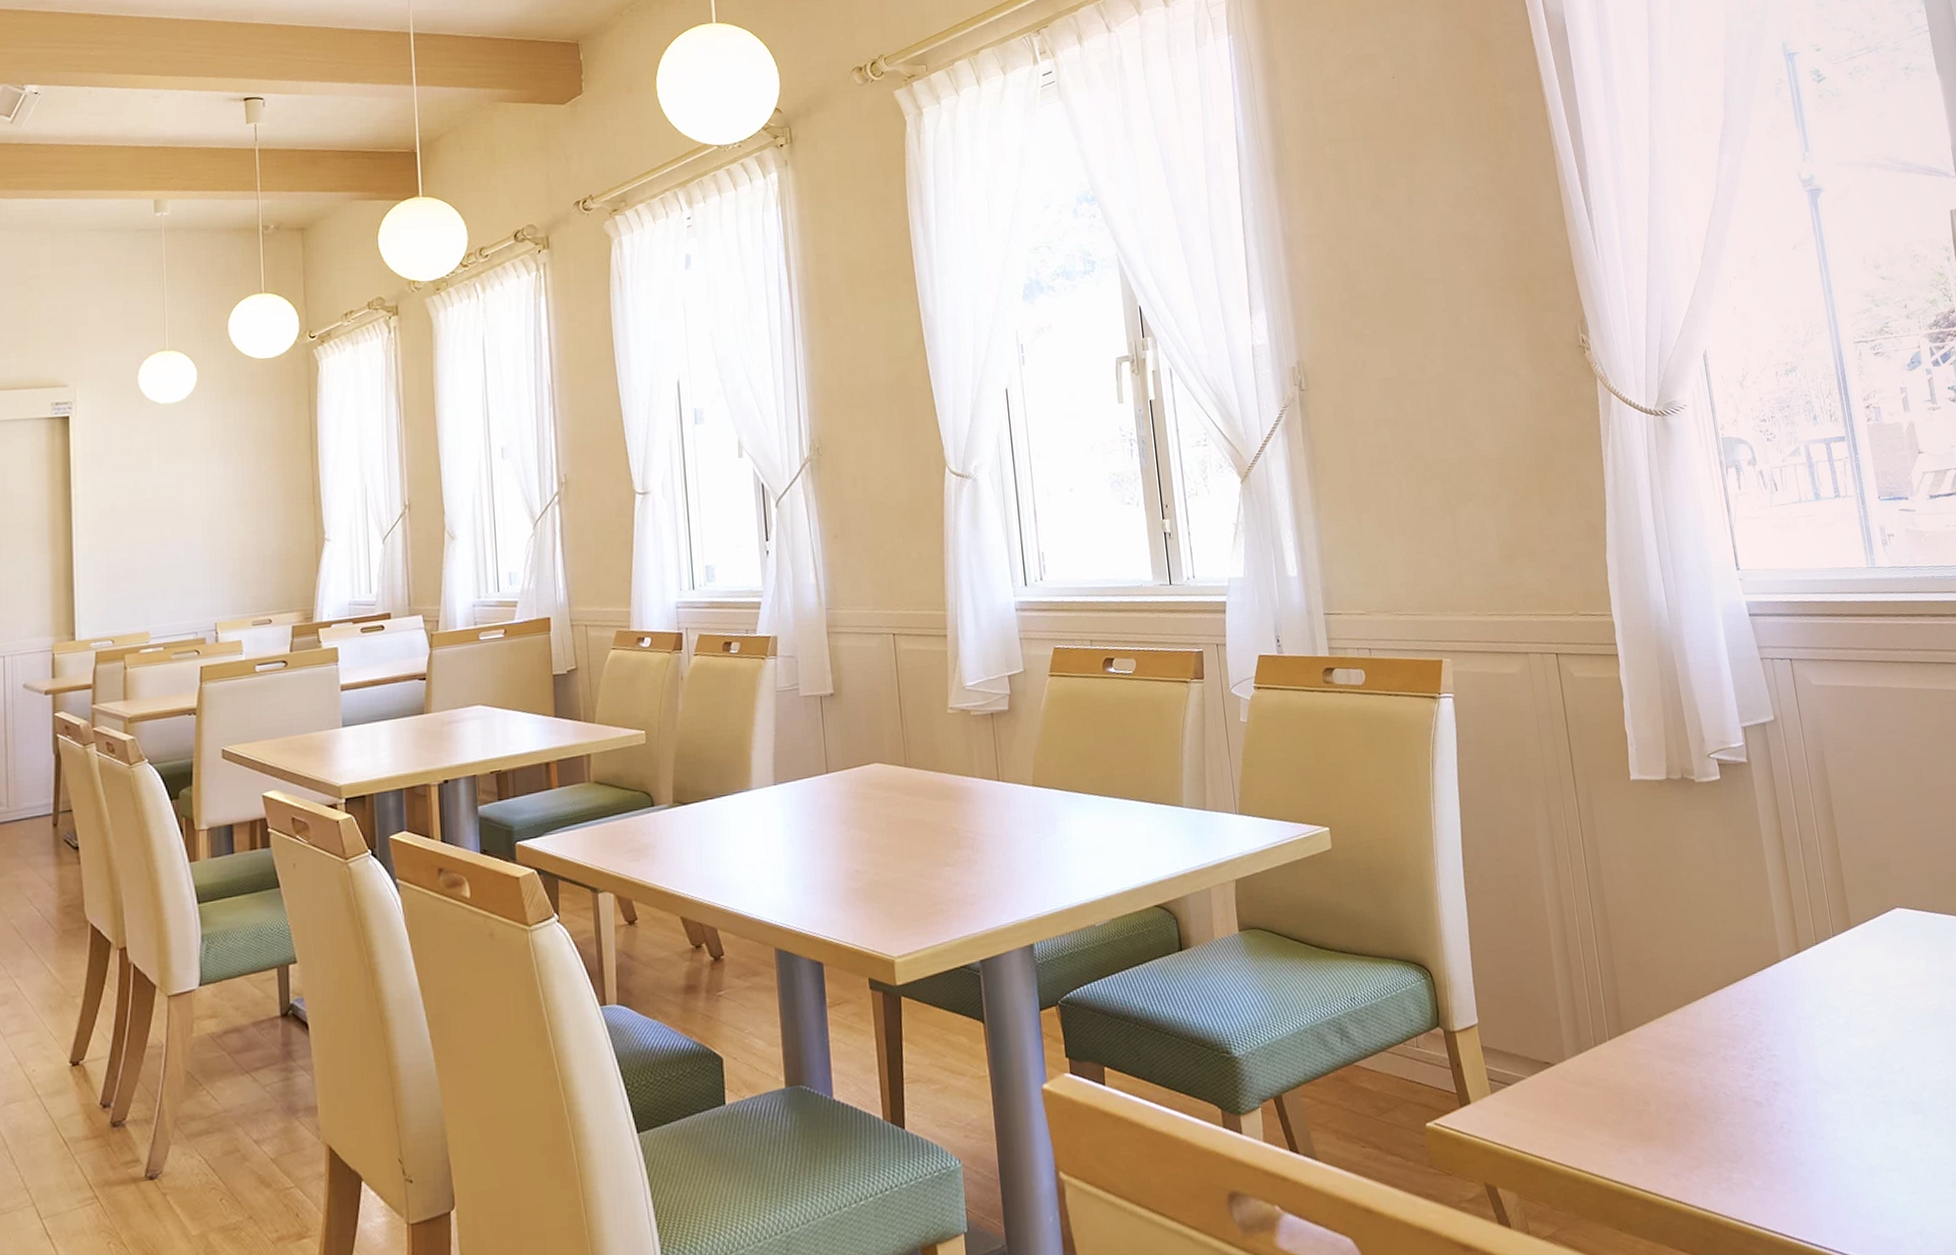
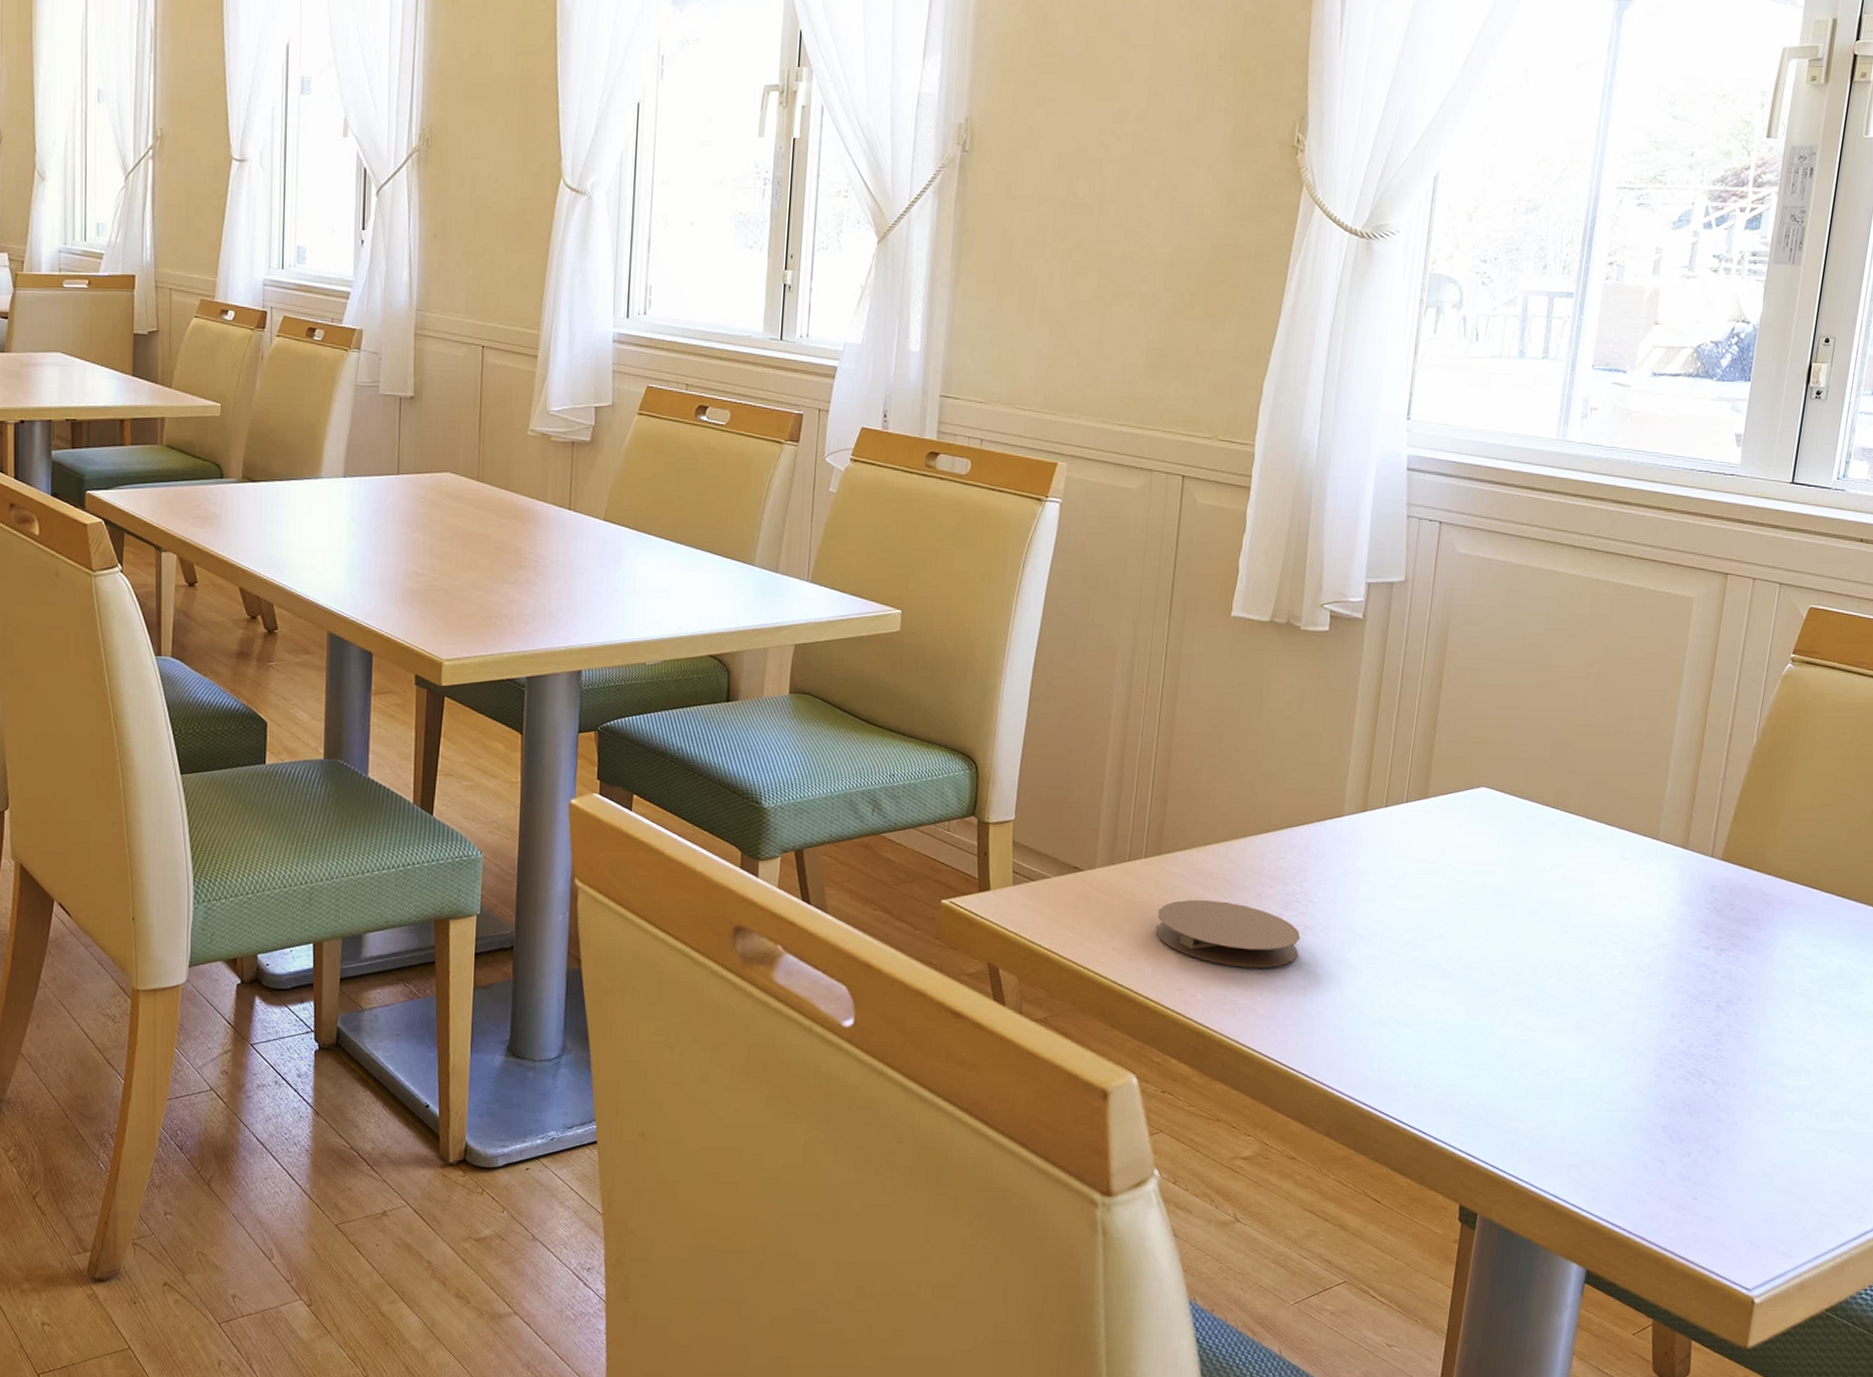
coaster: none [1634,1071,1776,1140] -> present [1156,899,1300,968]

